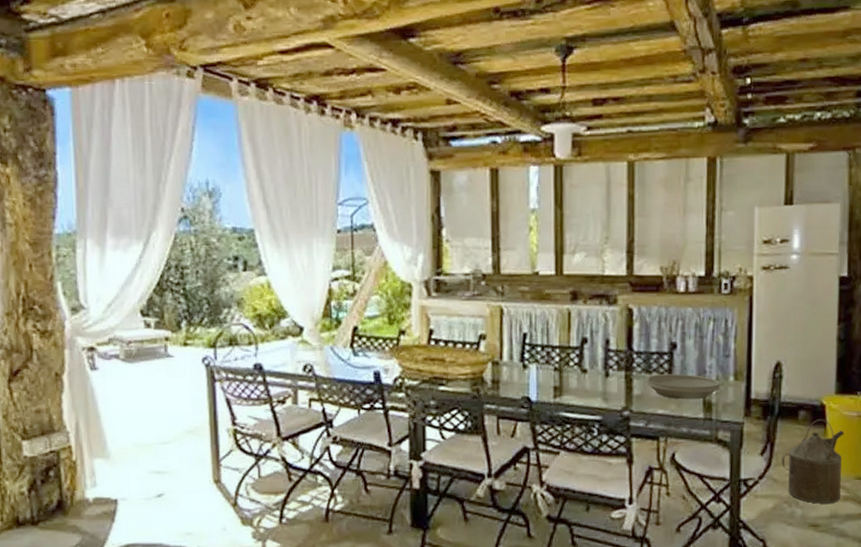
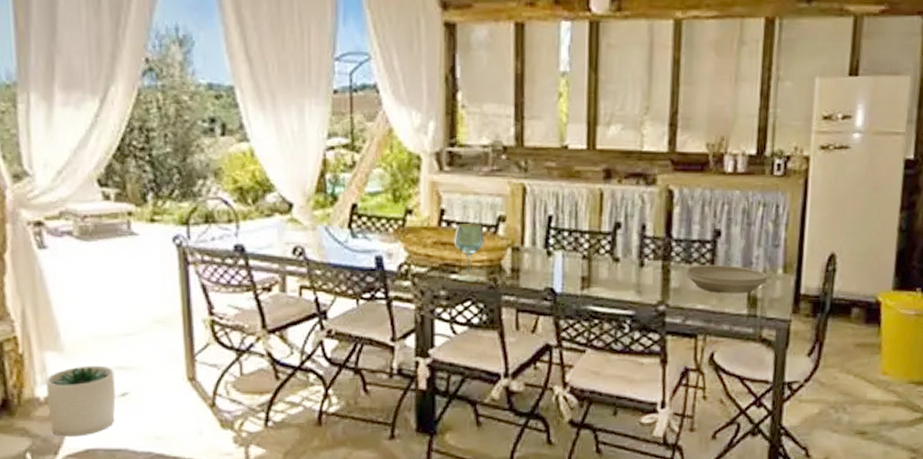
planter: none [94,470,153,533] -> present [46,365,116,437]
wine glass: none [441,342,469,393] -> present [453,224,485,282]
watering can: present [781,419,845,504] -> none [829,317,900,409]

